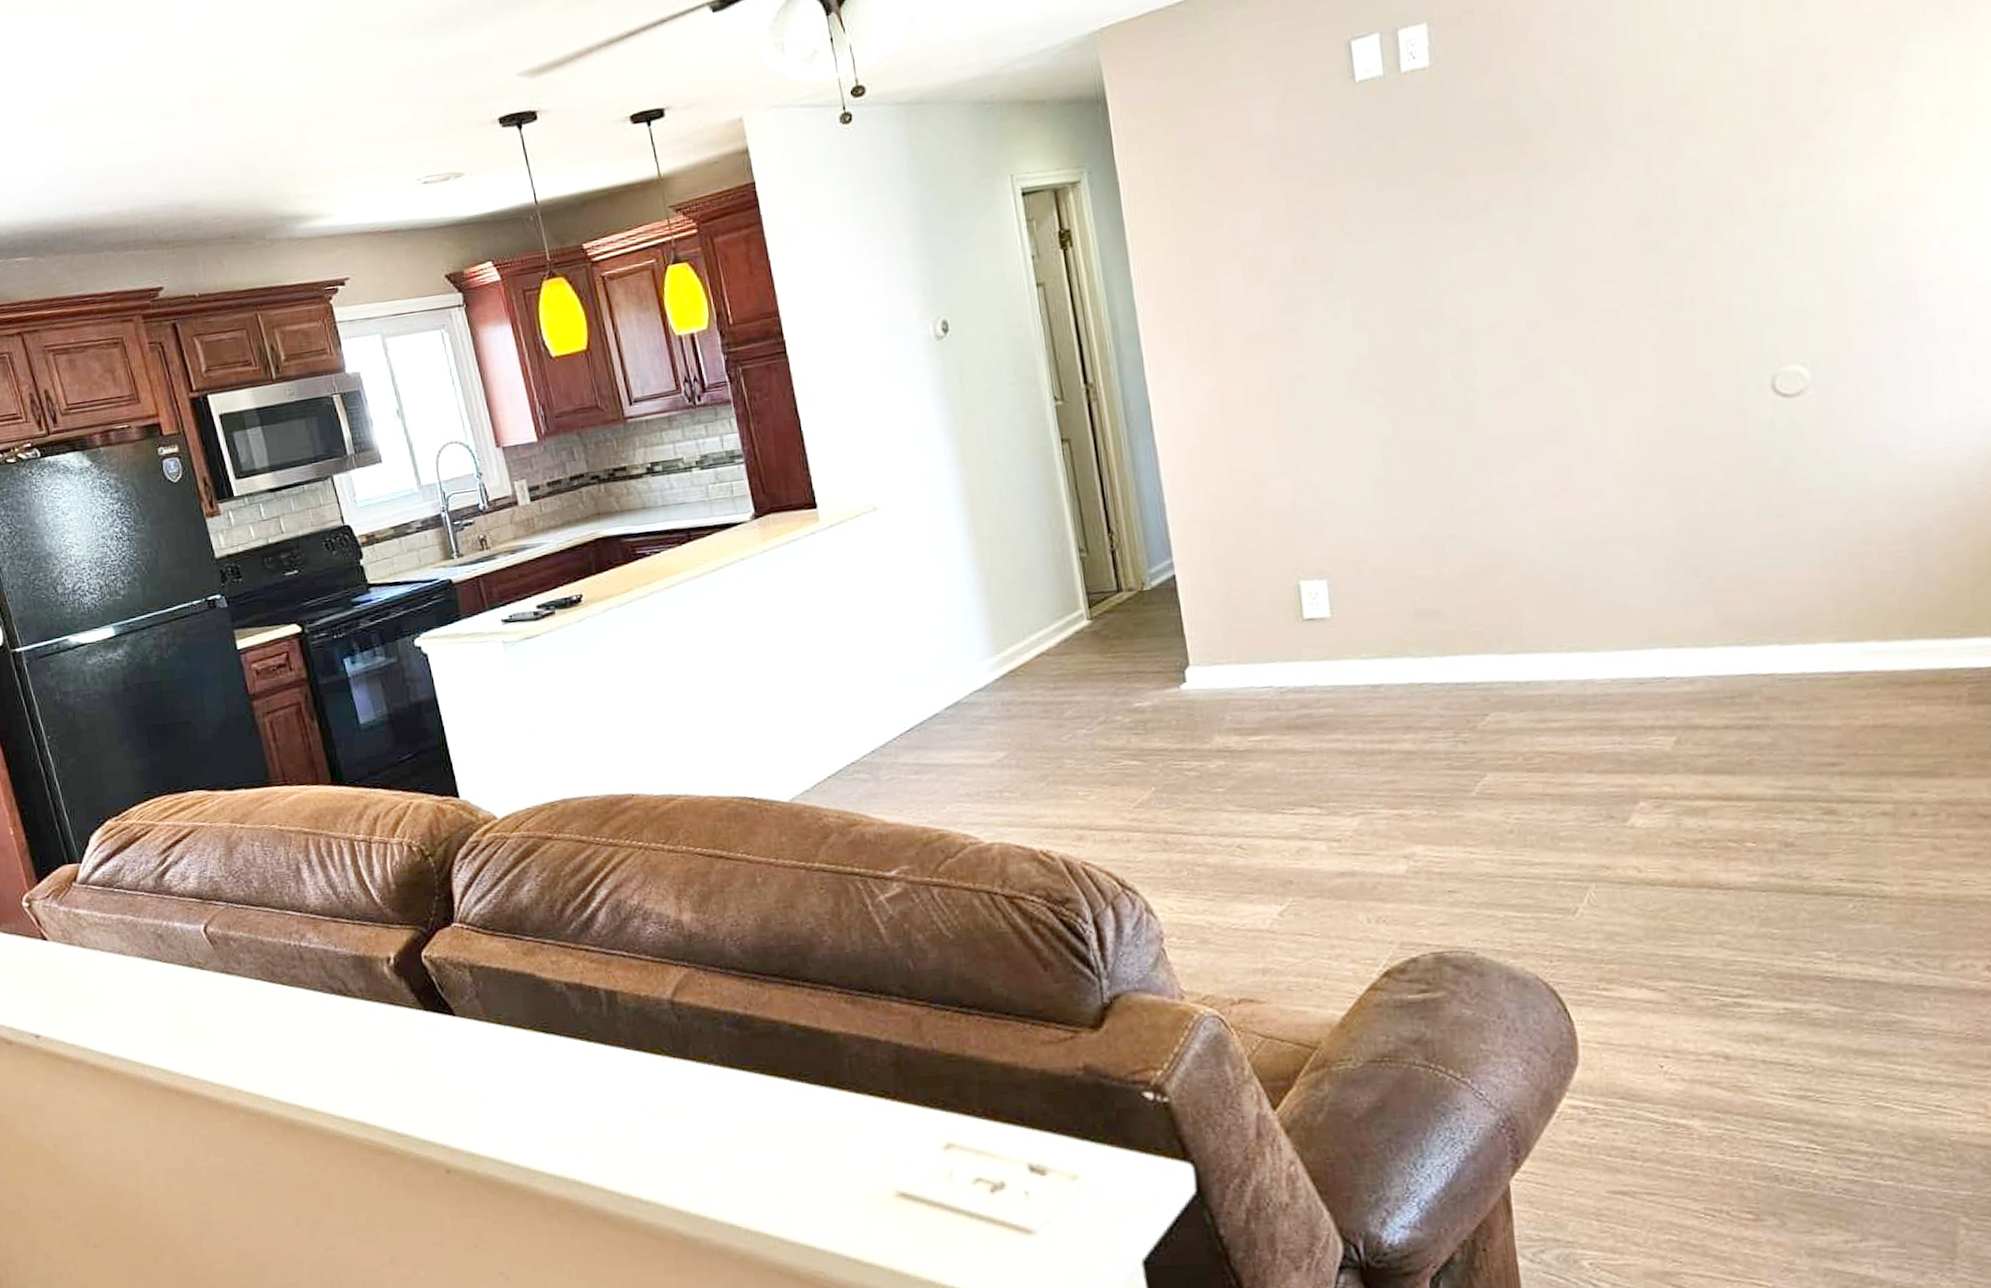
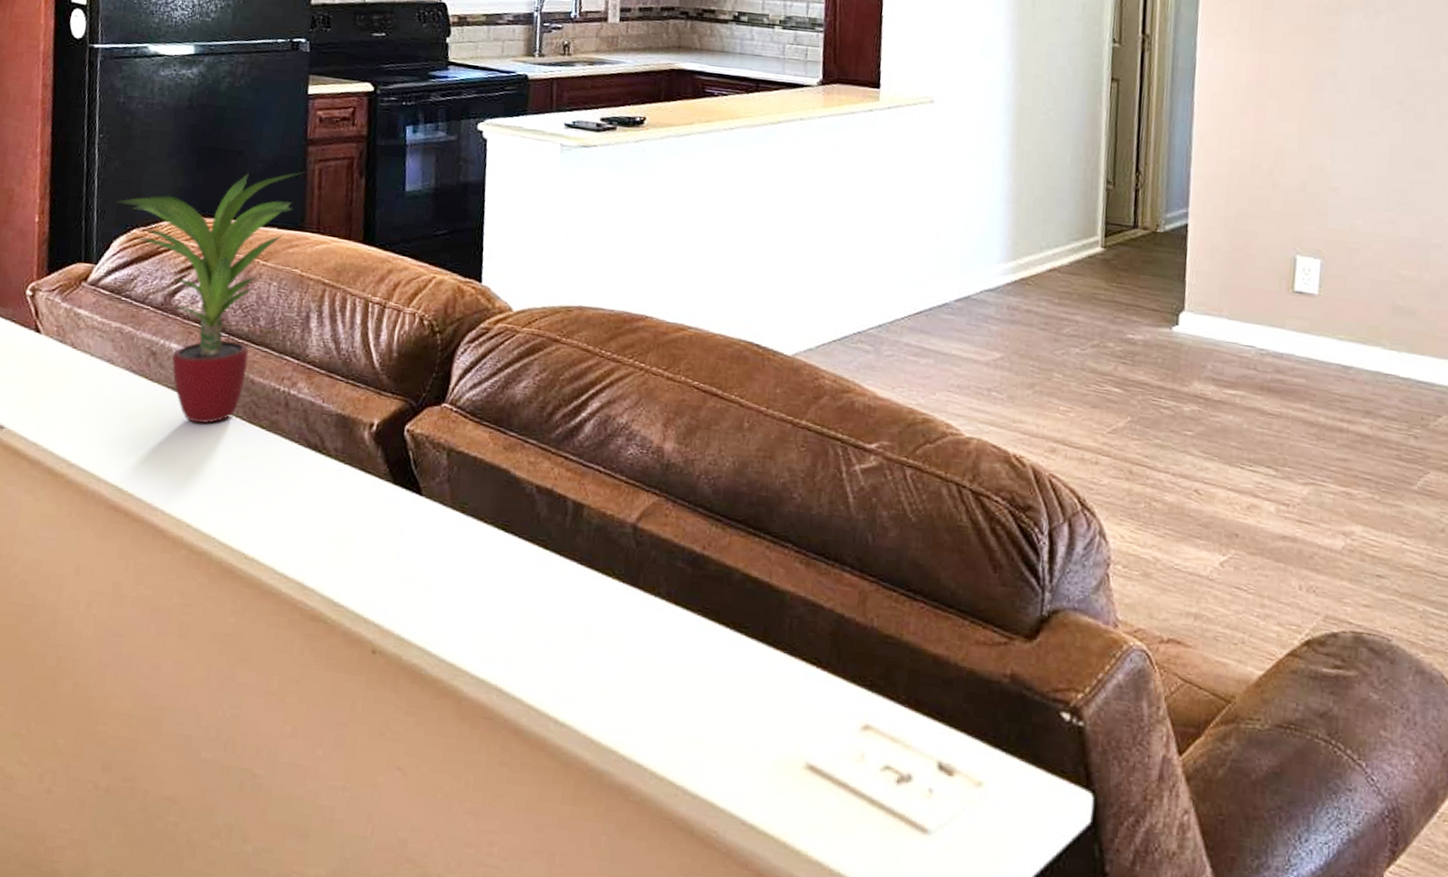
potted plant: none [81,727,256,994] -> present [116,171,305,424]

